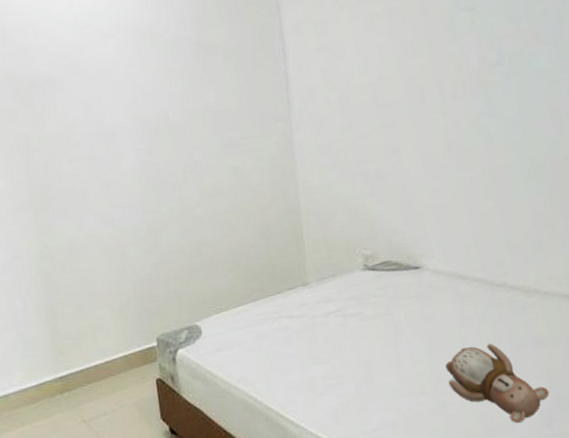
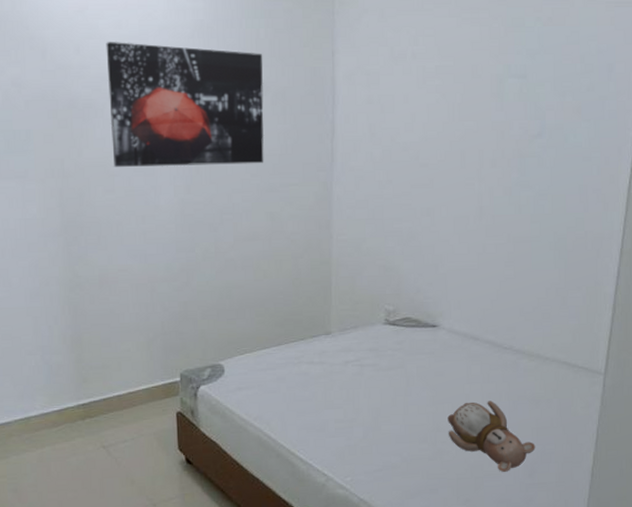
wall art: none [61,16,222,137] -> present [106,42,264,167]

